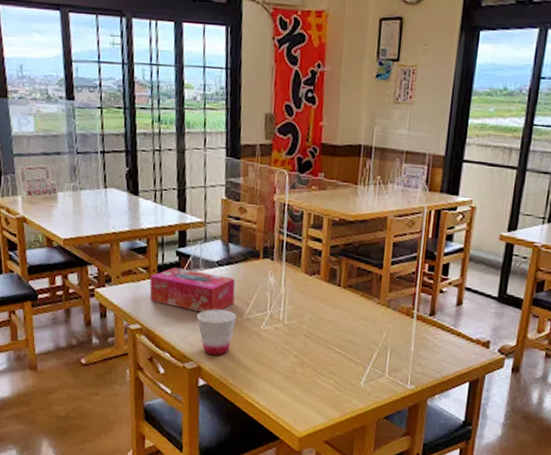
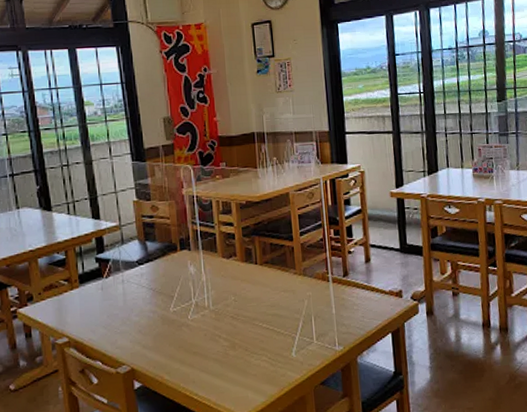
tissue box: present [149,267,235,313] -> none [71,273,159,314]
cup: present [197,309,237,356] -> none [124,306,163,355]

